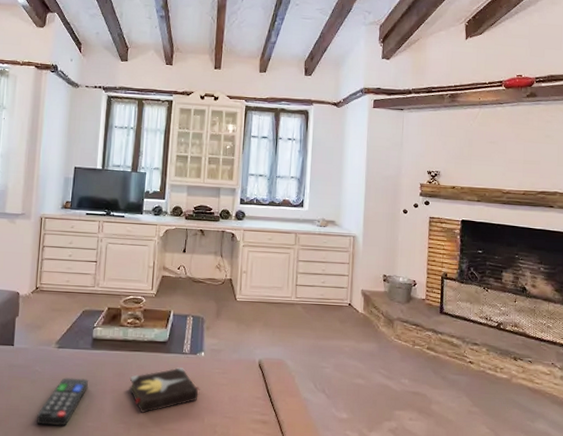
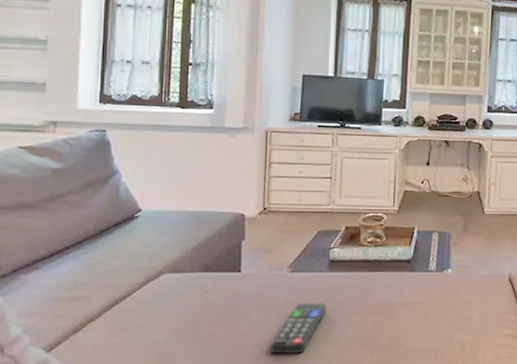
hardback book: present [129,367,200,413] -> none [371,285,448,335]

